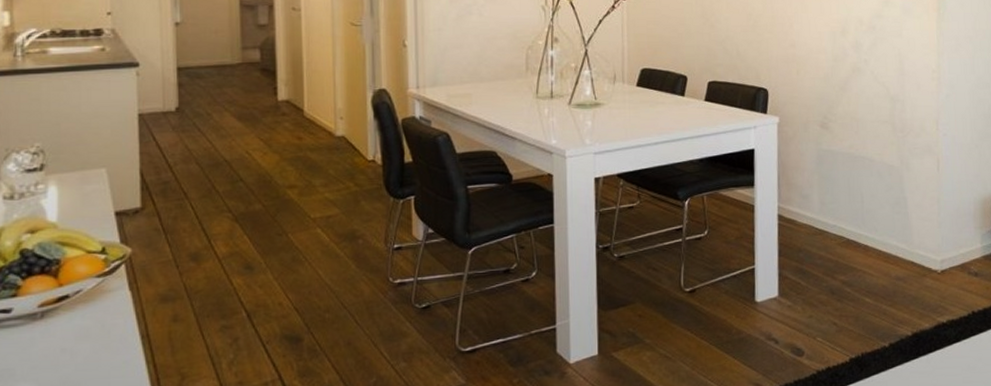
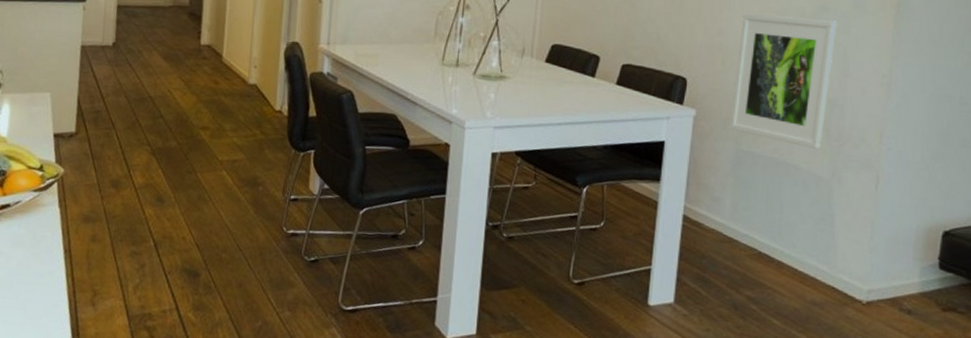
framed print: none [810,25,891,142] -> present [730,13,837,150]

